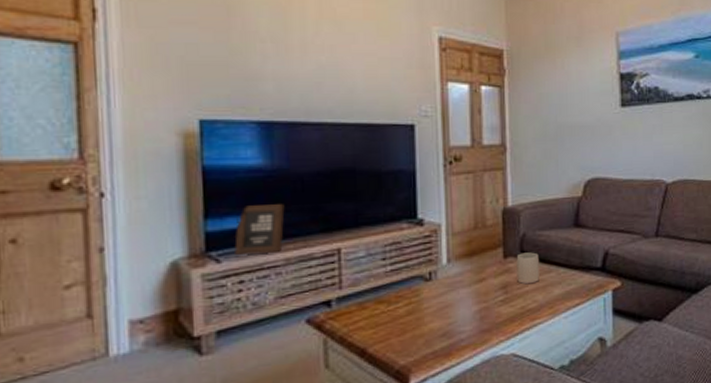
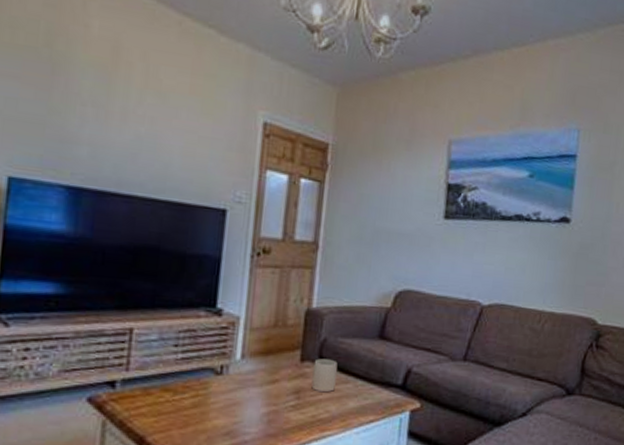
picture frame: present [234,204,285,256] -> none [24,271,82,325]

